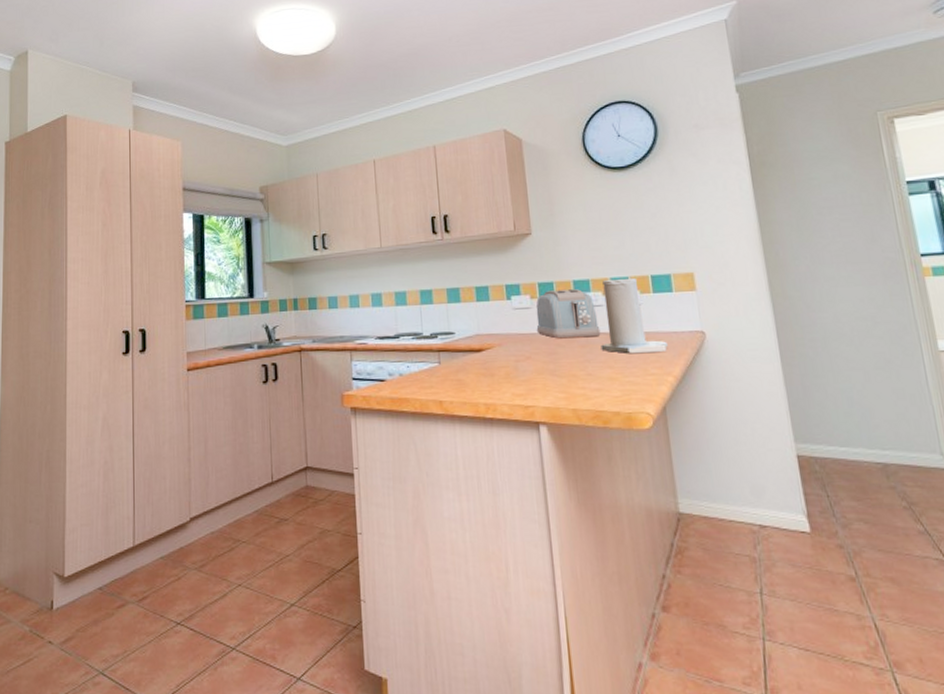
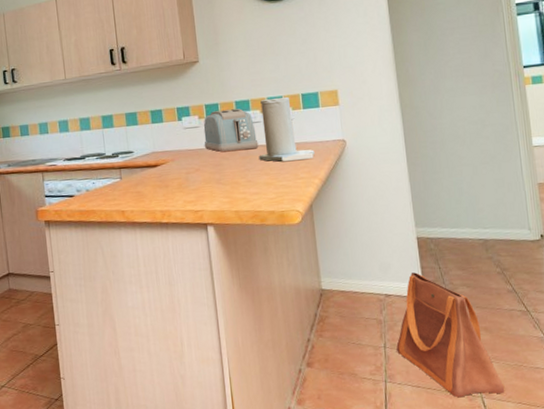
shopping bag: none [776,499,924,670] -> present [396,272,505,398]

